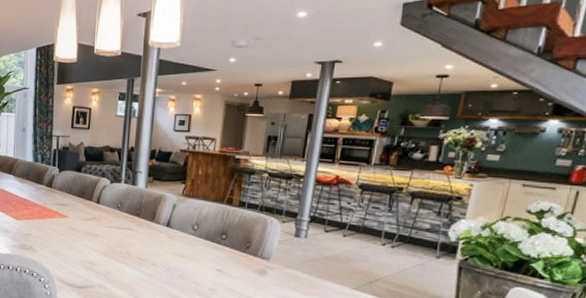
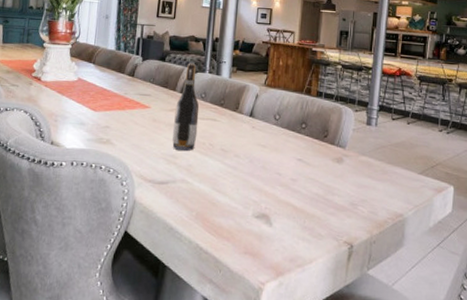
wine bottle: none [90,173,116,259] -> present [172,63,200,152]

